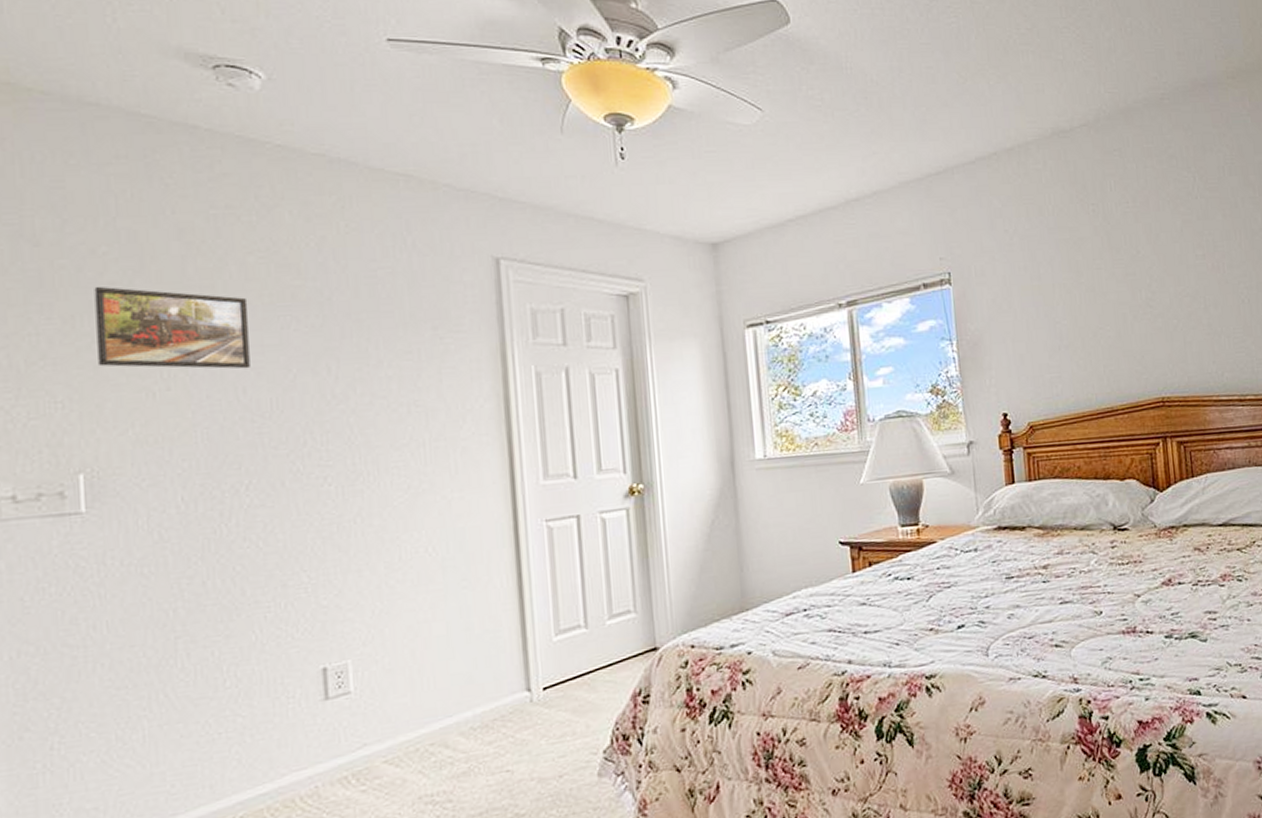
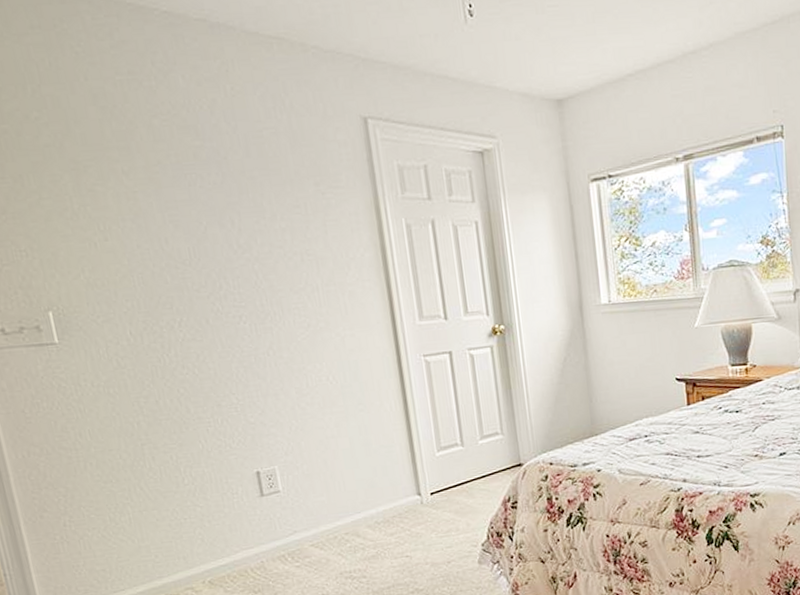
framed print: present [94,286,250,369] -> none [33,148,169,222]

